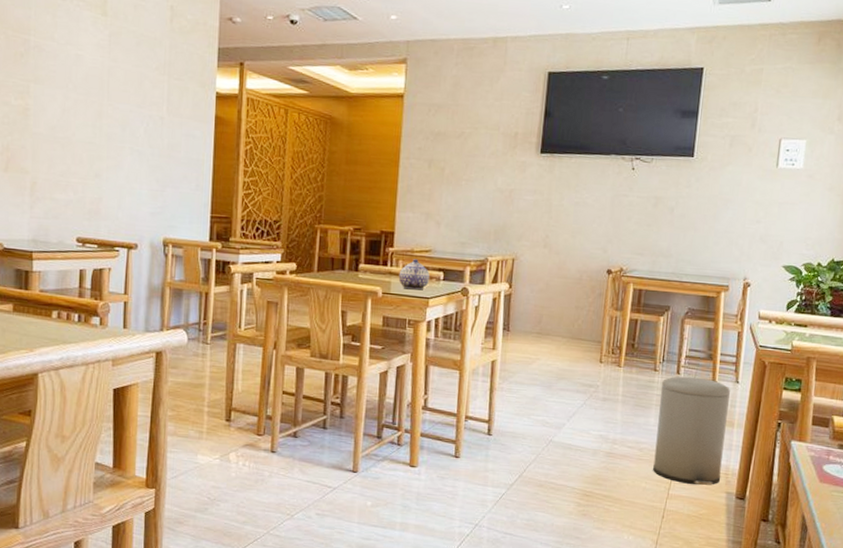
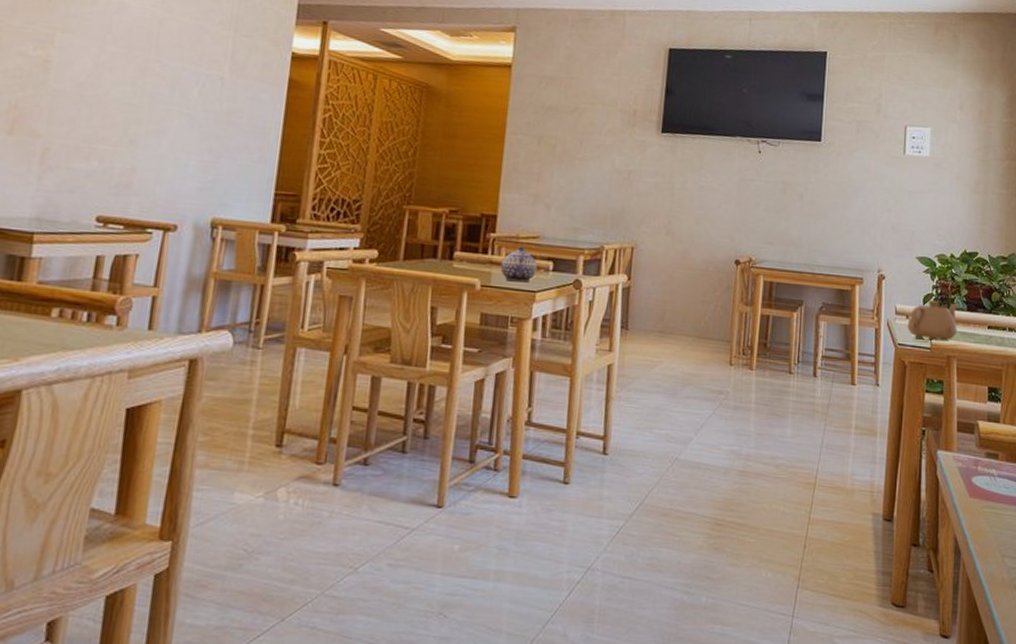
pedal bin: present [653,376,730,485] -> none [792,379,870,506]
teapot: none [769,305,822,344] -> present [907,299,958,342]

